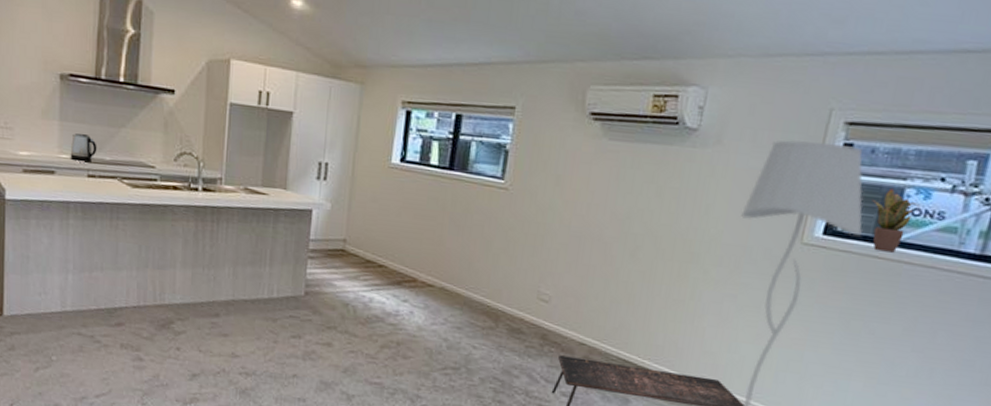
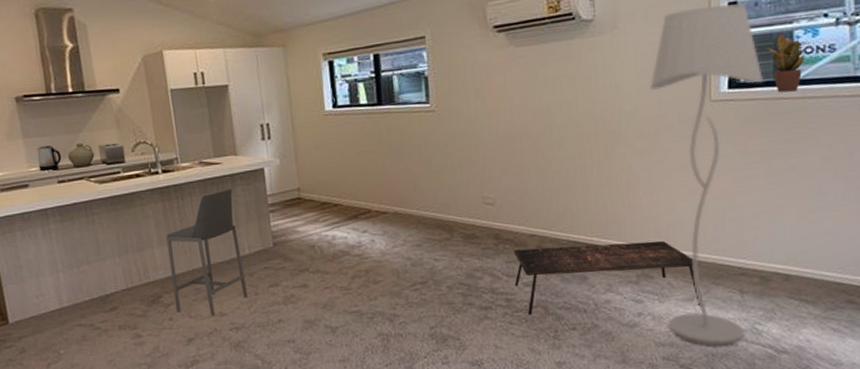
ceramic jug: none [104,138,133,167] -> present [67,142,95,168]
toaster: none [138,145,167,172] -> present [98,142,126,165]
bar stool: none [186,223,274,356] -> present [166,188,249,316]

